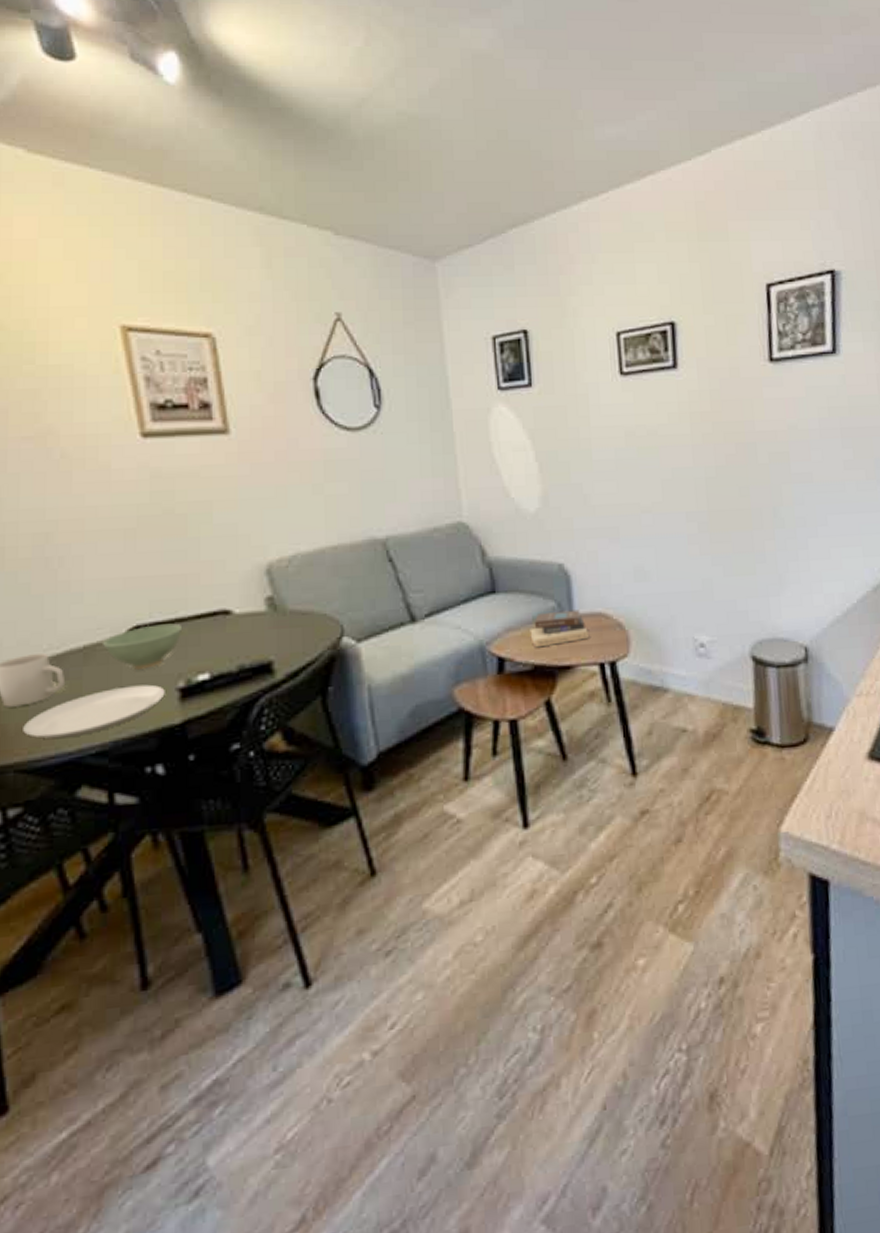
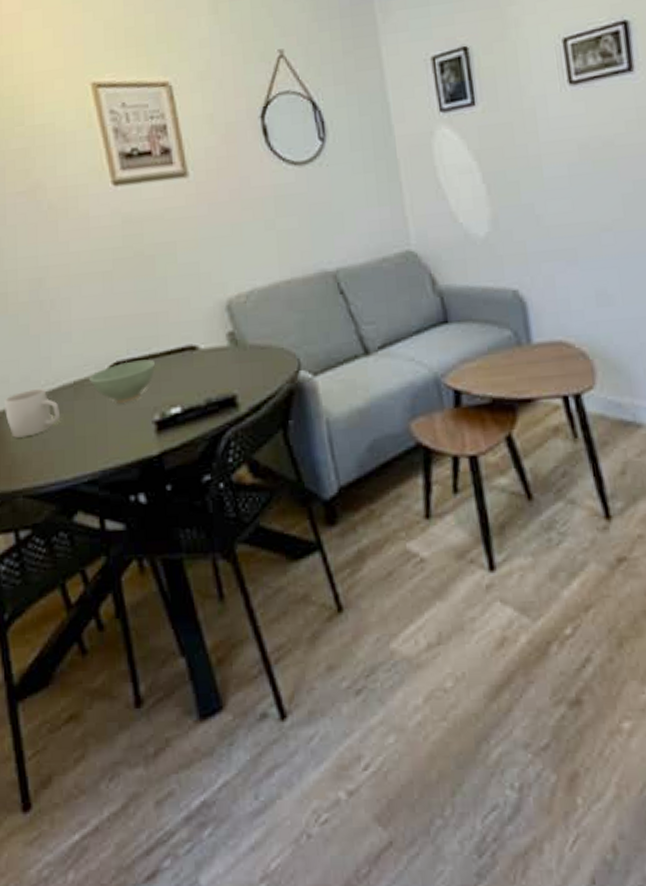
plate: present [23,684,165,740] -> none [28,417,143,468]
books: present [530,609,589,648] -> none [485,338,549,380]

